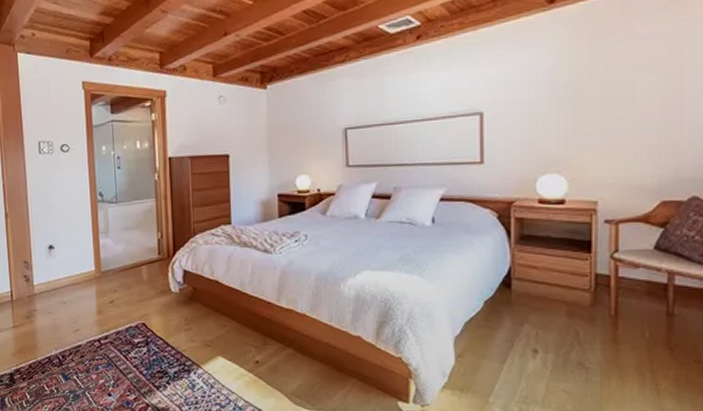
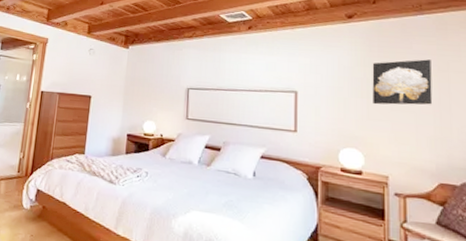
wall art: none [580,44,660,115] -> present [372,59,433,105]

